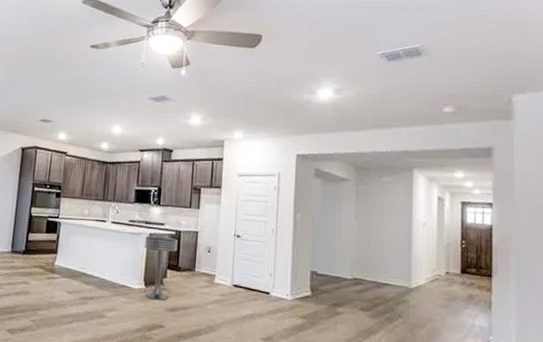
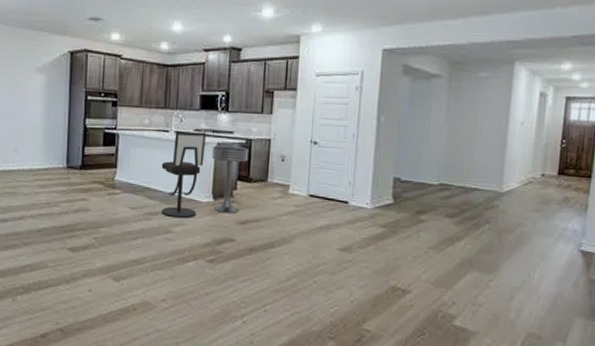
bar stool: none [96,221,140,304] -> present [161,131,207,219]

